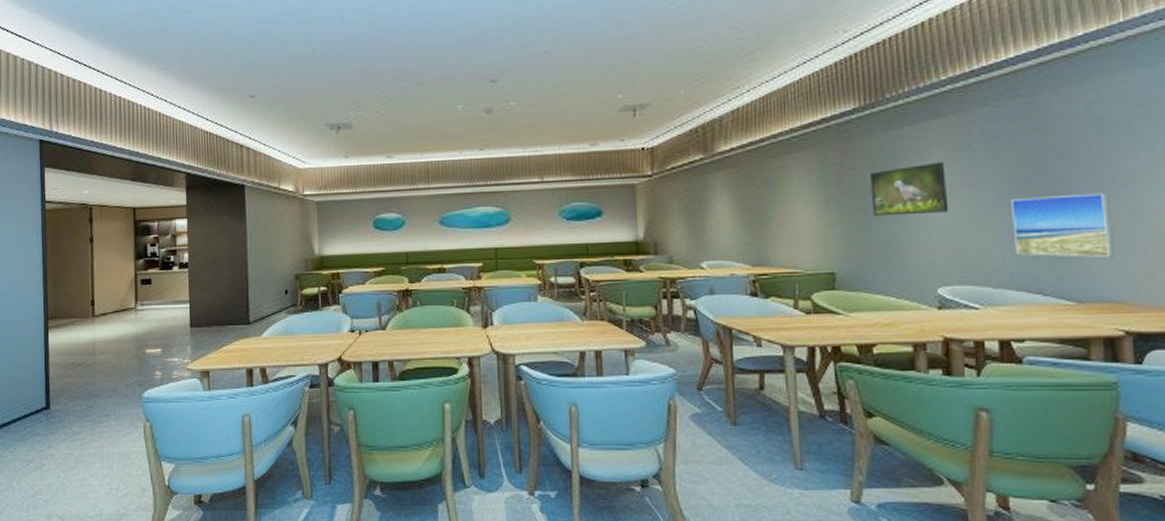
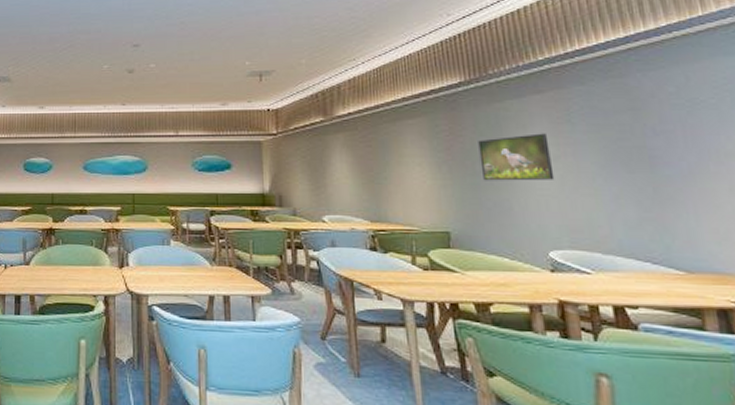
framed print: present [1011,192,1116,257] -> none [613,168,720,229]

